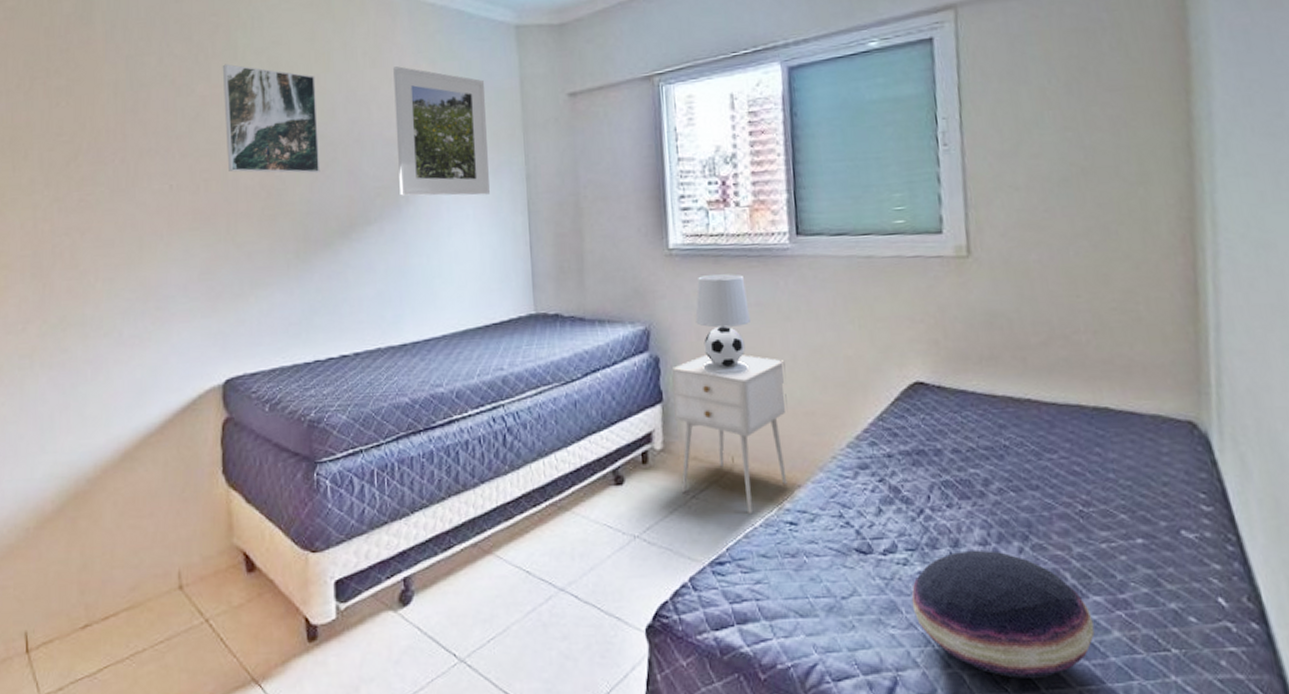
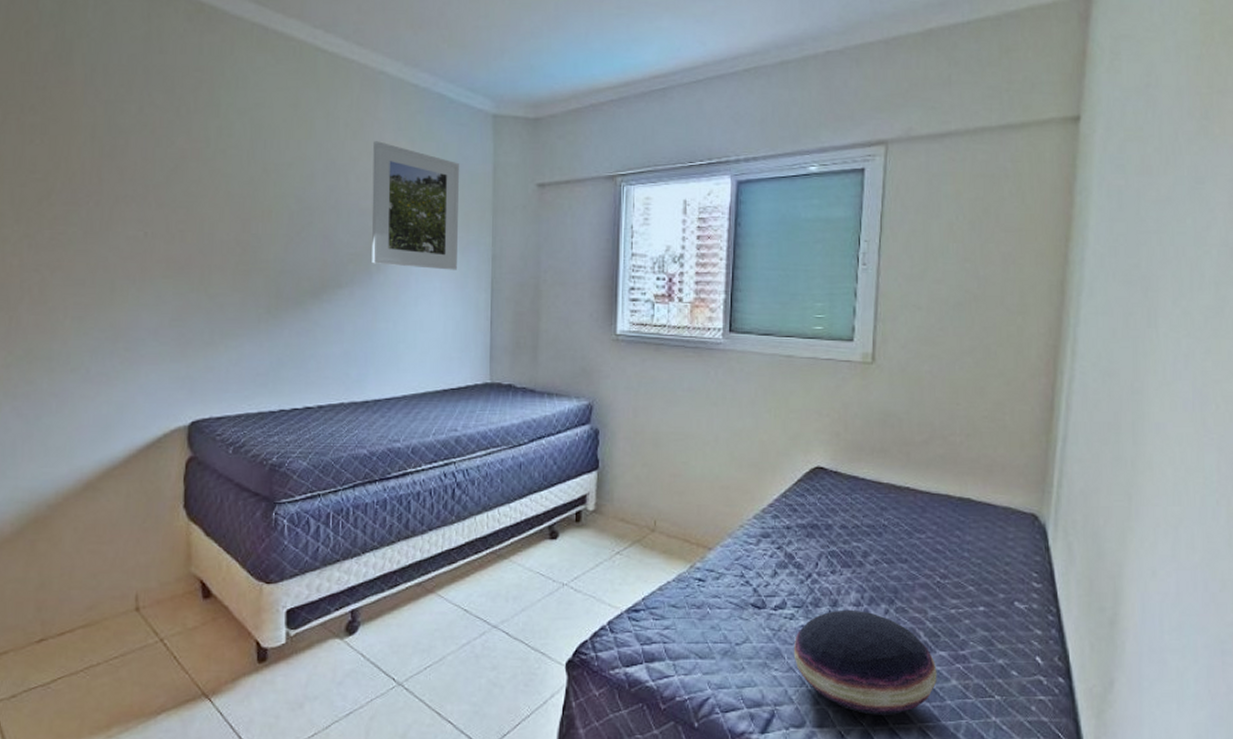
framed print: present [222,64,320,174] -> none [203,120,297,235]
nightstand: present [671,354,788,515] -> none [608,430,708,571]
table lamp: present [695,274,750,376] -> none [634,361,682,450]

